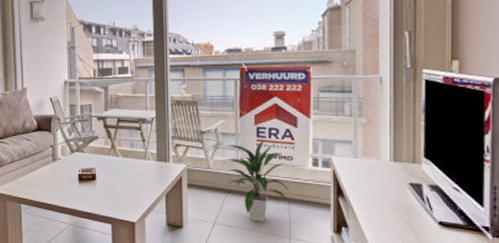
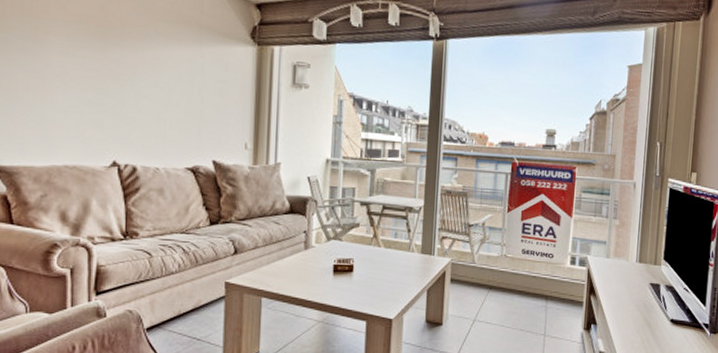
indoor plant: present [224,138,289,222] -> none [489,234,548,319]

